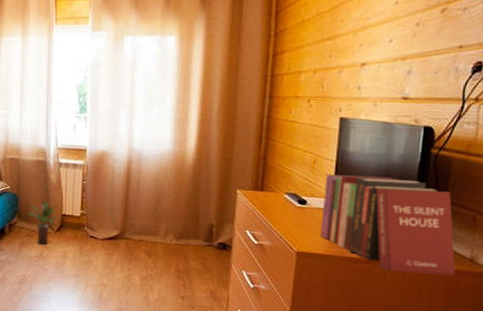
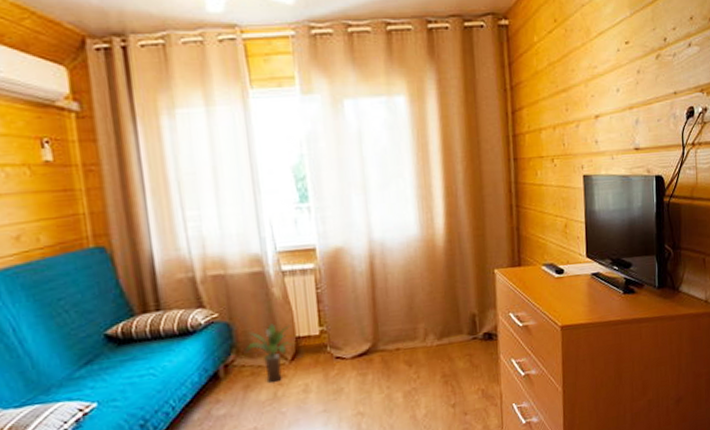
books: present [320,174,456,276] -> none [578,231,696,328]

